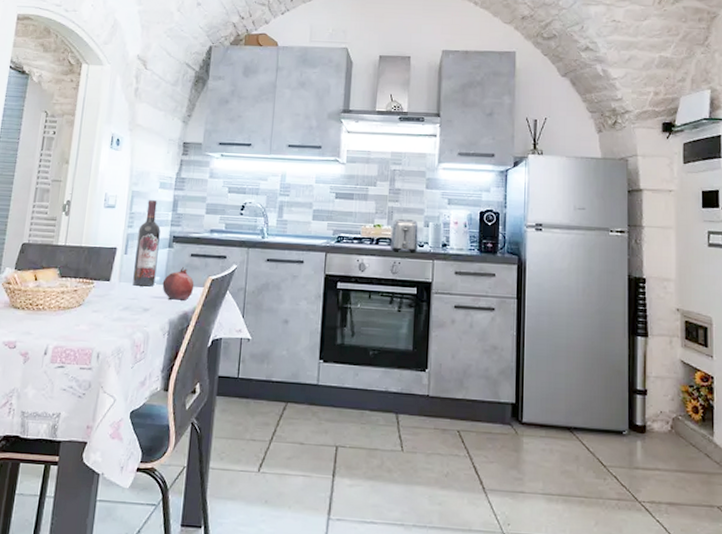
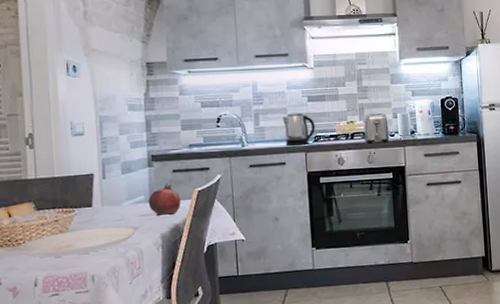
plate: none [36,303,146,329] -> present [17,227,136,258]
wine bottle: present [132,200,161,287] -> none [113,123,140,208]
kettle: none [306,208,340,245] -> present [282,112,316,147]

